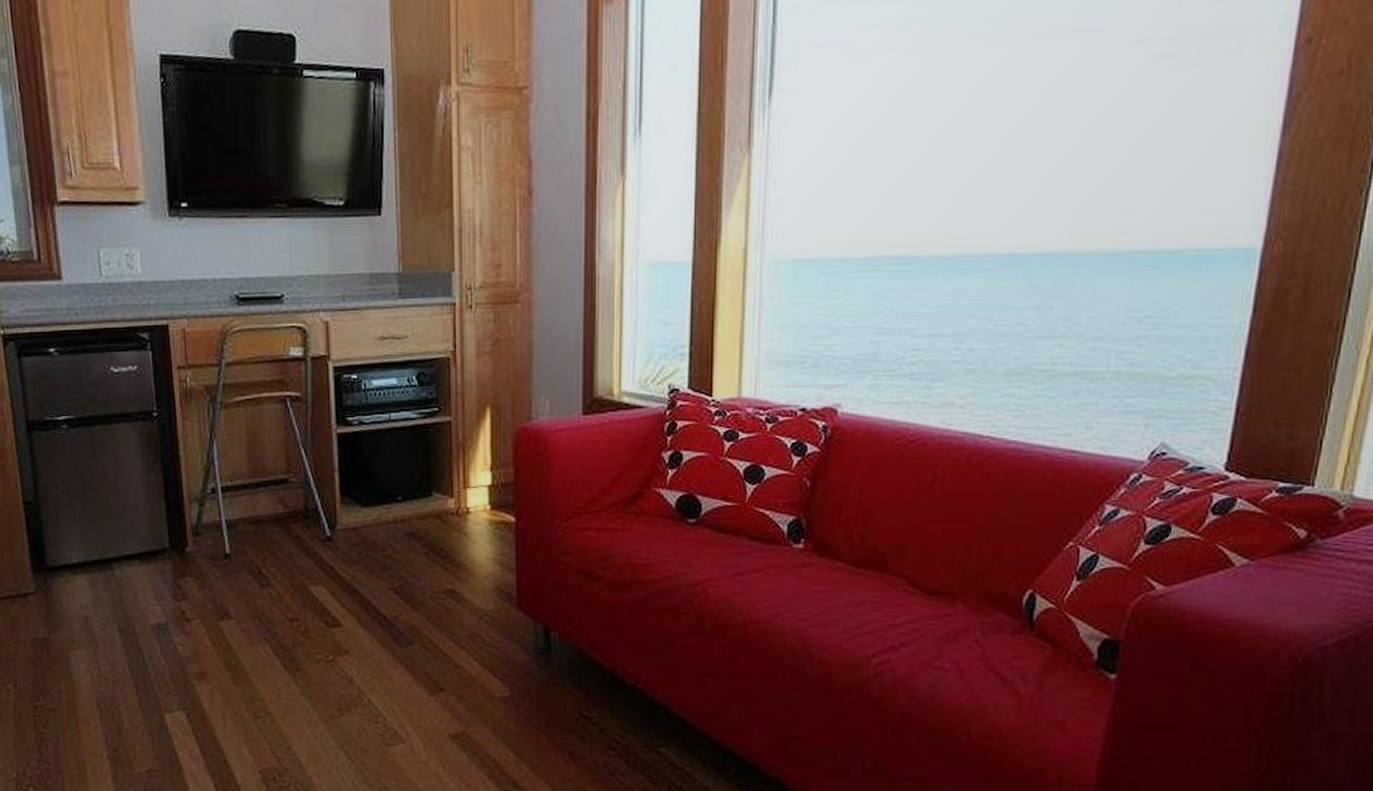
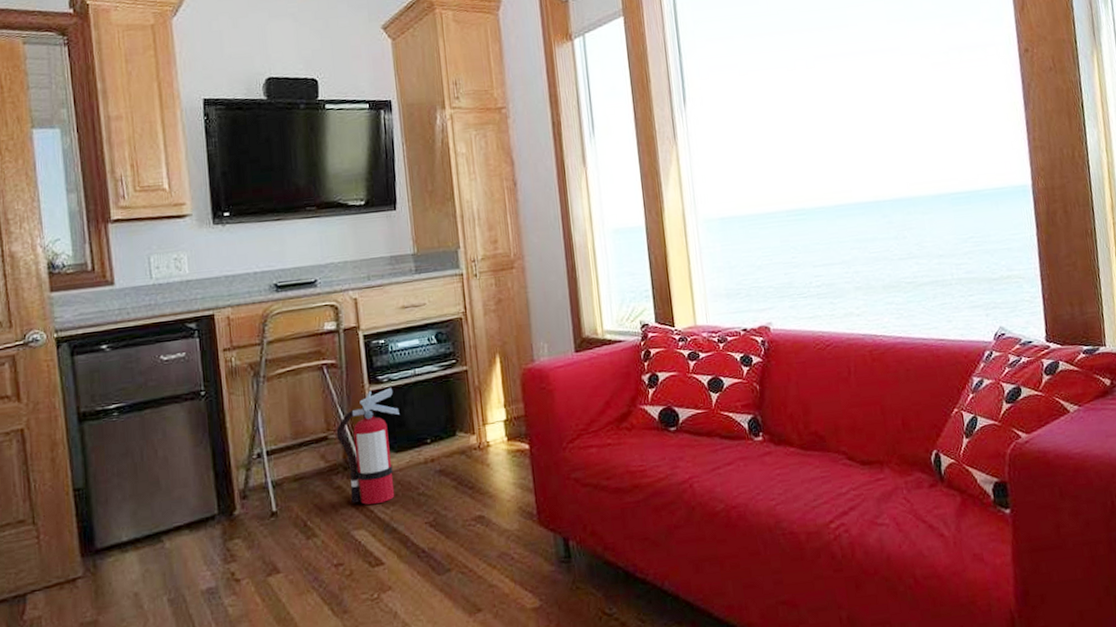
fire extinguisher: none [297,431,369,561] -> present [336,387,400,505]

